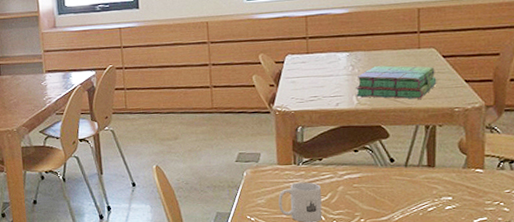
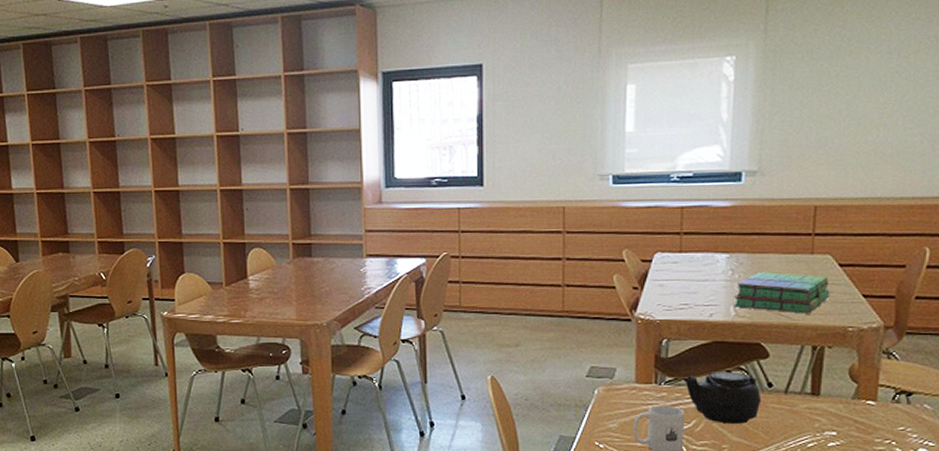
teapot: none [317,151,386,195] -> present [683,371,762,424]

